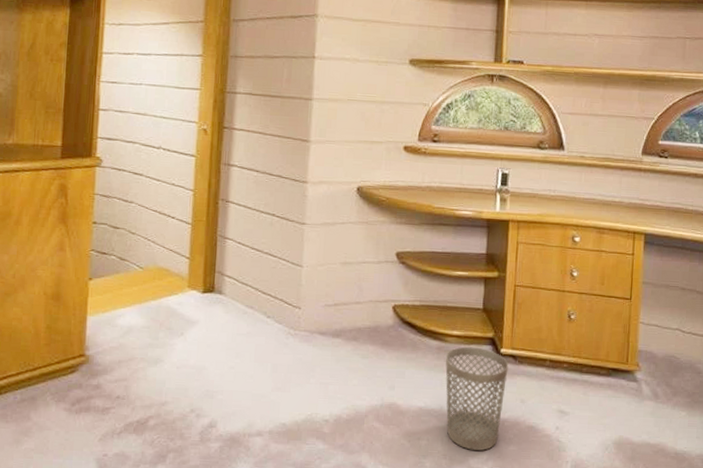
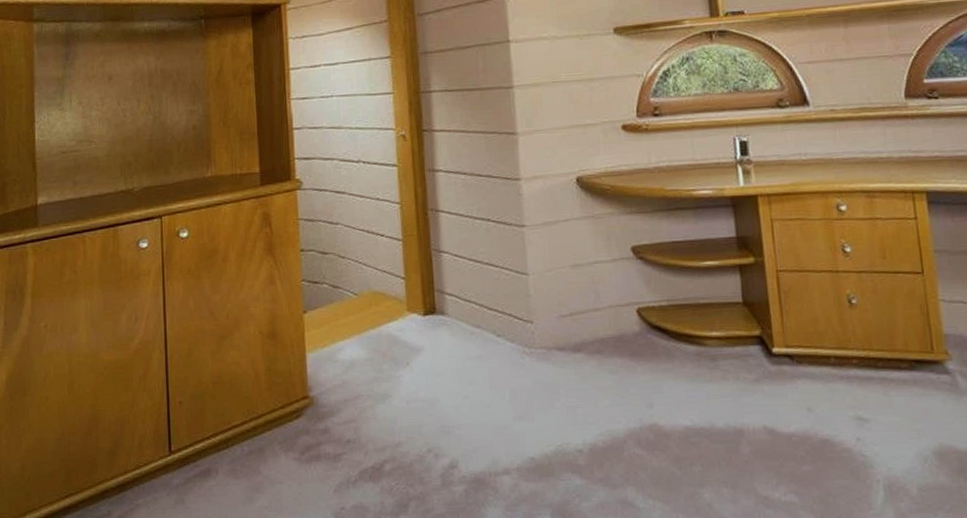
wastebasket: present [445,346,509,451] -> none [708,349,787,474]

